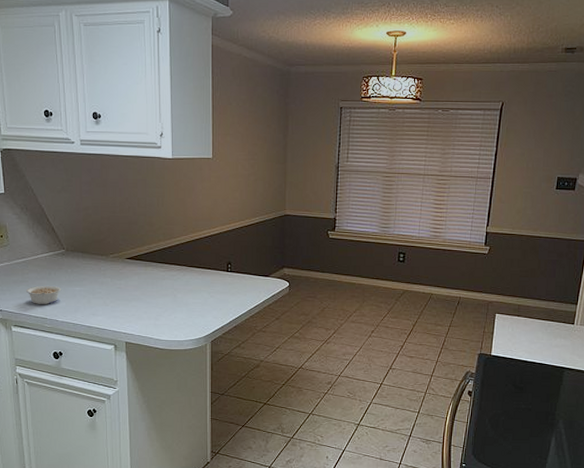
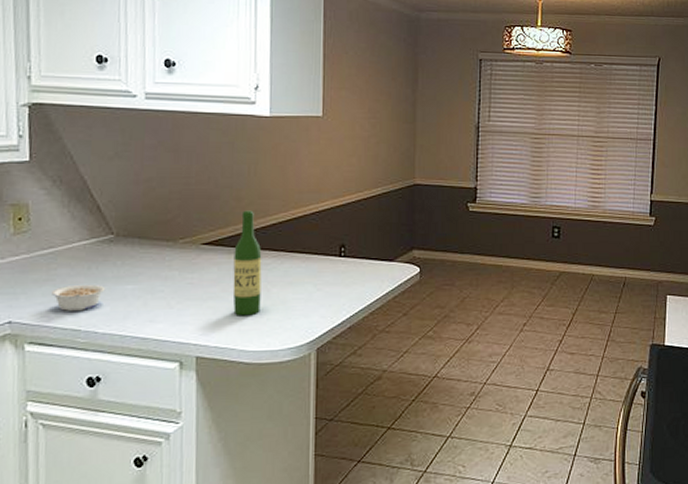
wine bottle: none [149,233,170,314] -> present [232,210,262,316]

